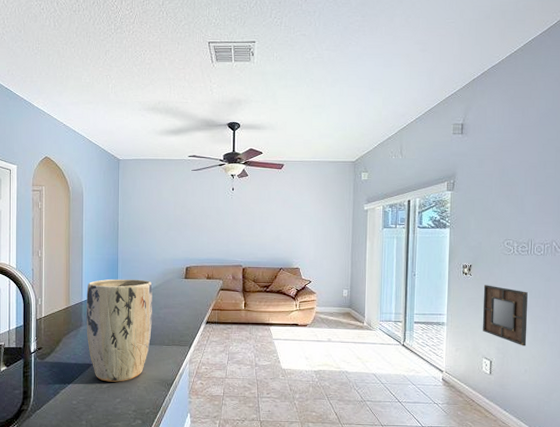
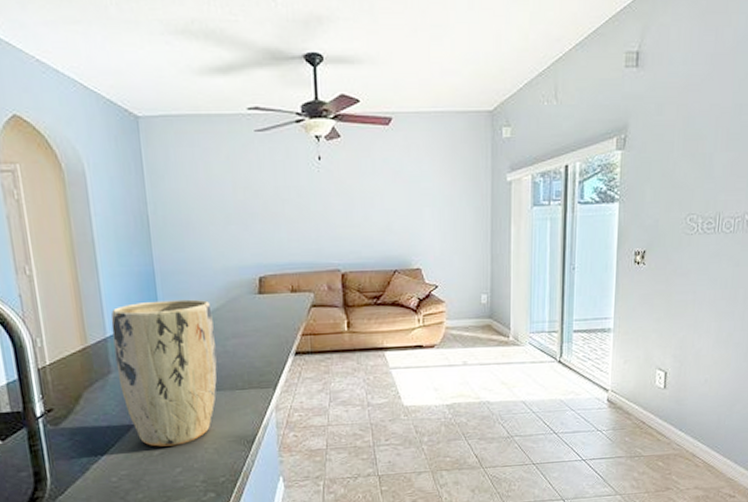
home mirror: present [483,285,528,346] -> none [657,275,712,351]

